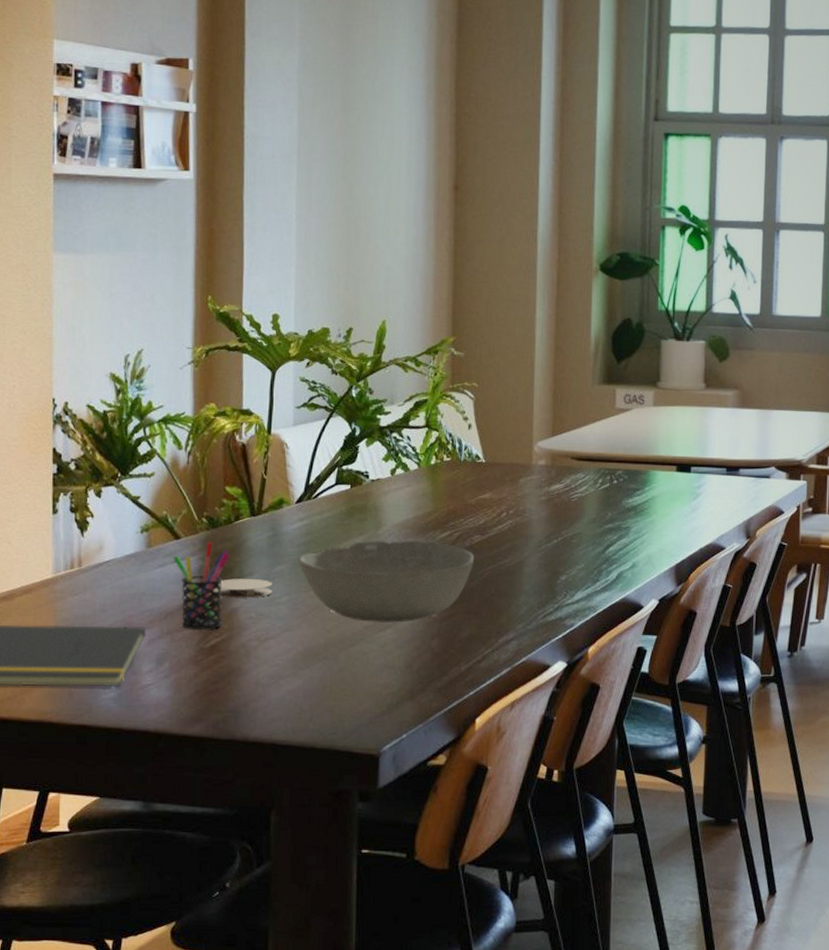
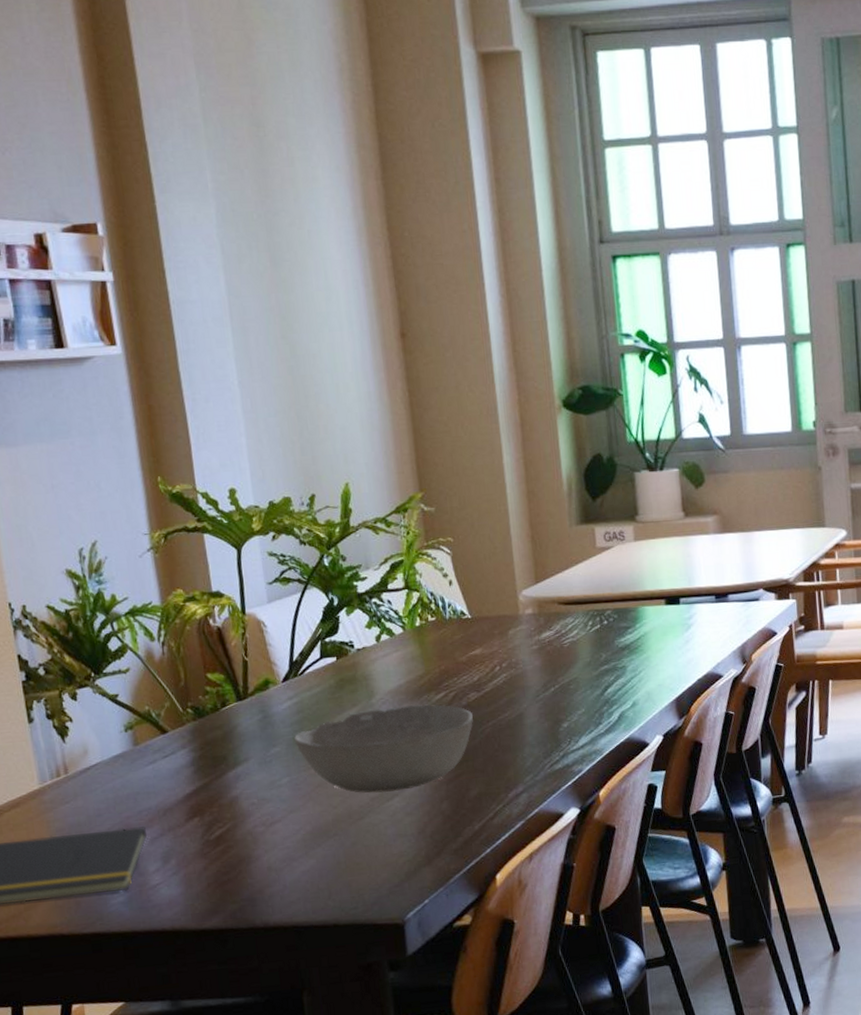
pen holder: present [173,542,230,631] -> none [163,732,225,824]
coaster: present [214,579,273,598] -> none [210,763,272,787]

